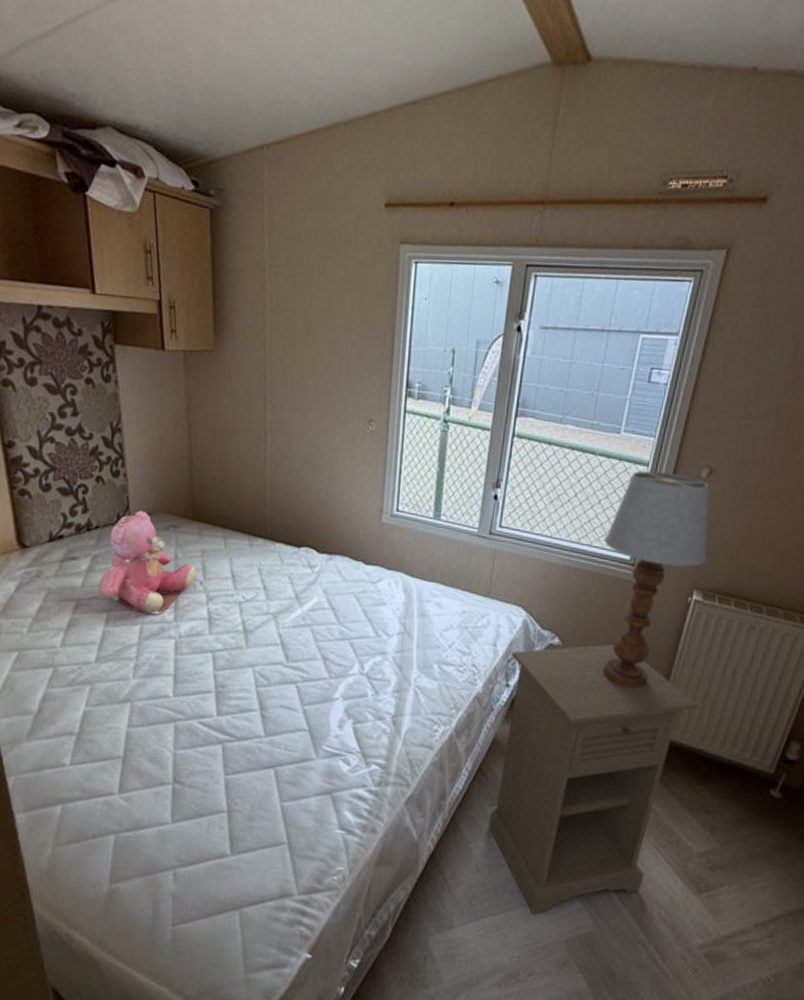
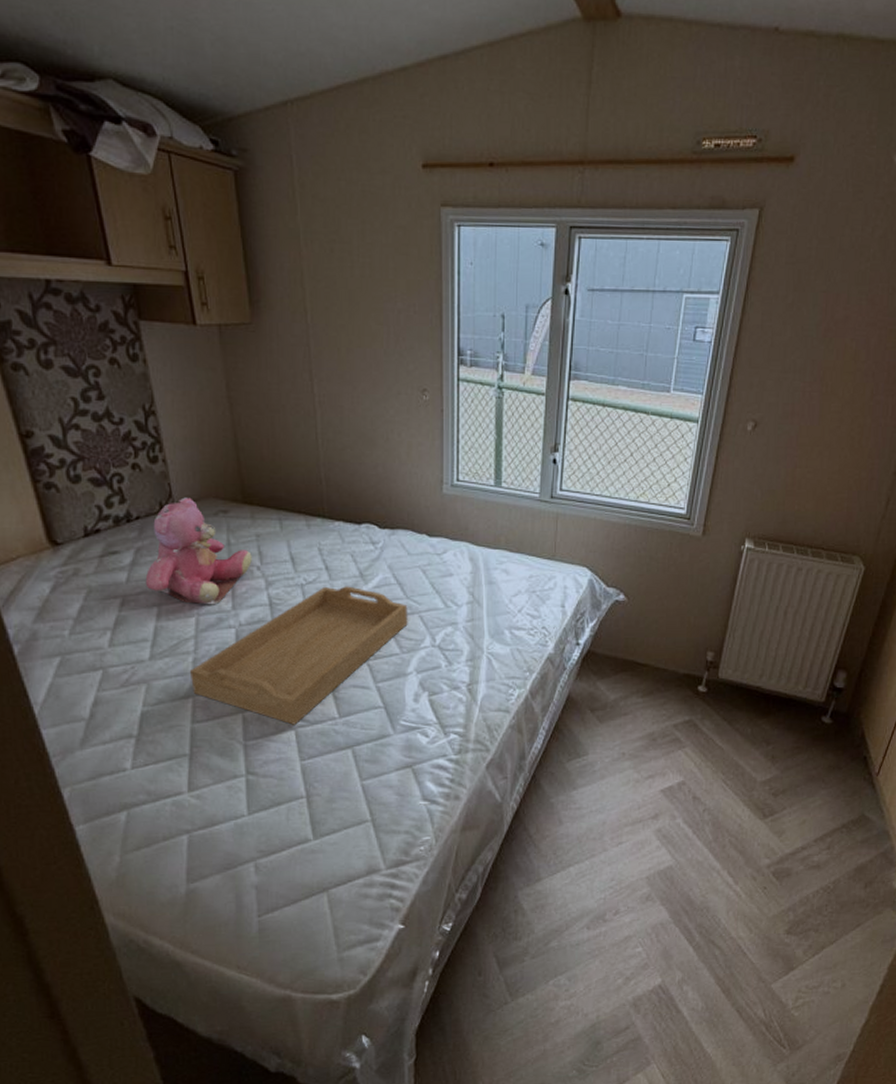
serving tray: none [130,605,339,739] -> present [189,586,408,725]
nightstand: present [488,644,699,915] -> none [568,595,756,858]
table lamp: present [602,471,710,689] -> none [660,427,756,636]

